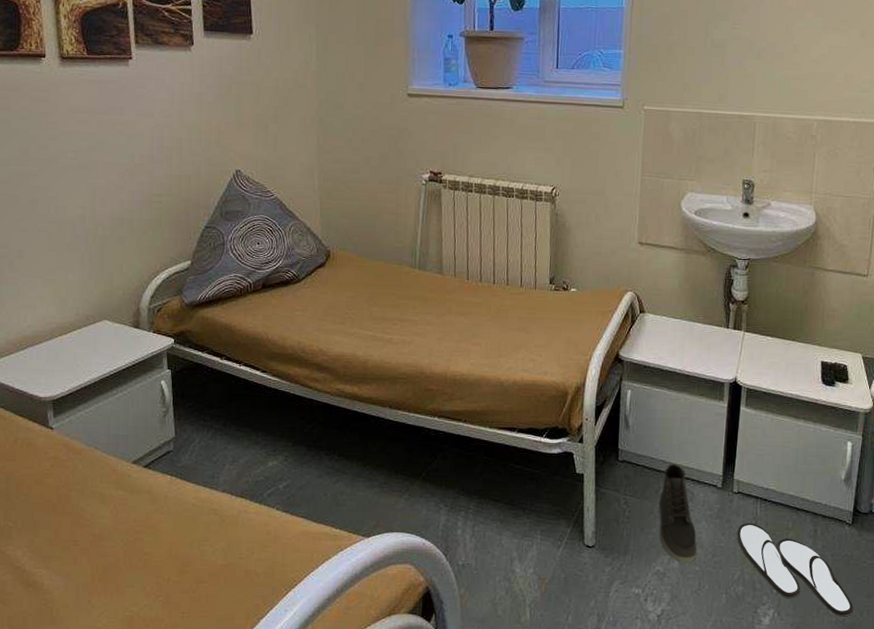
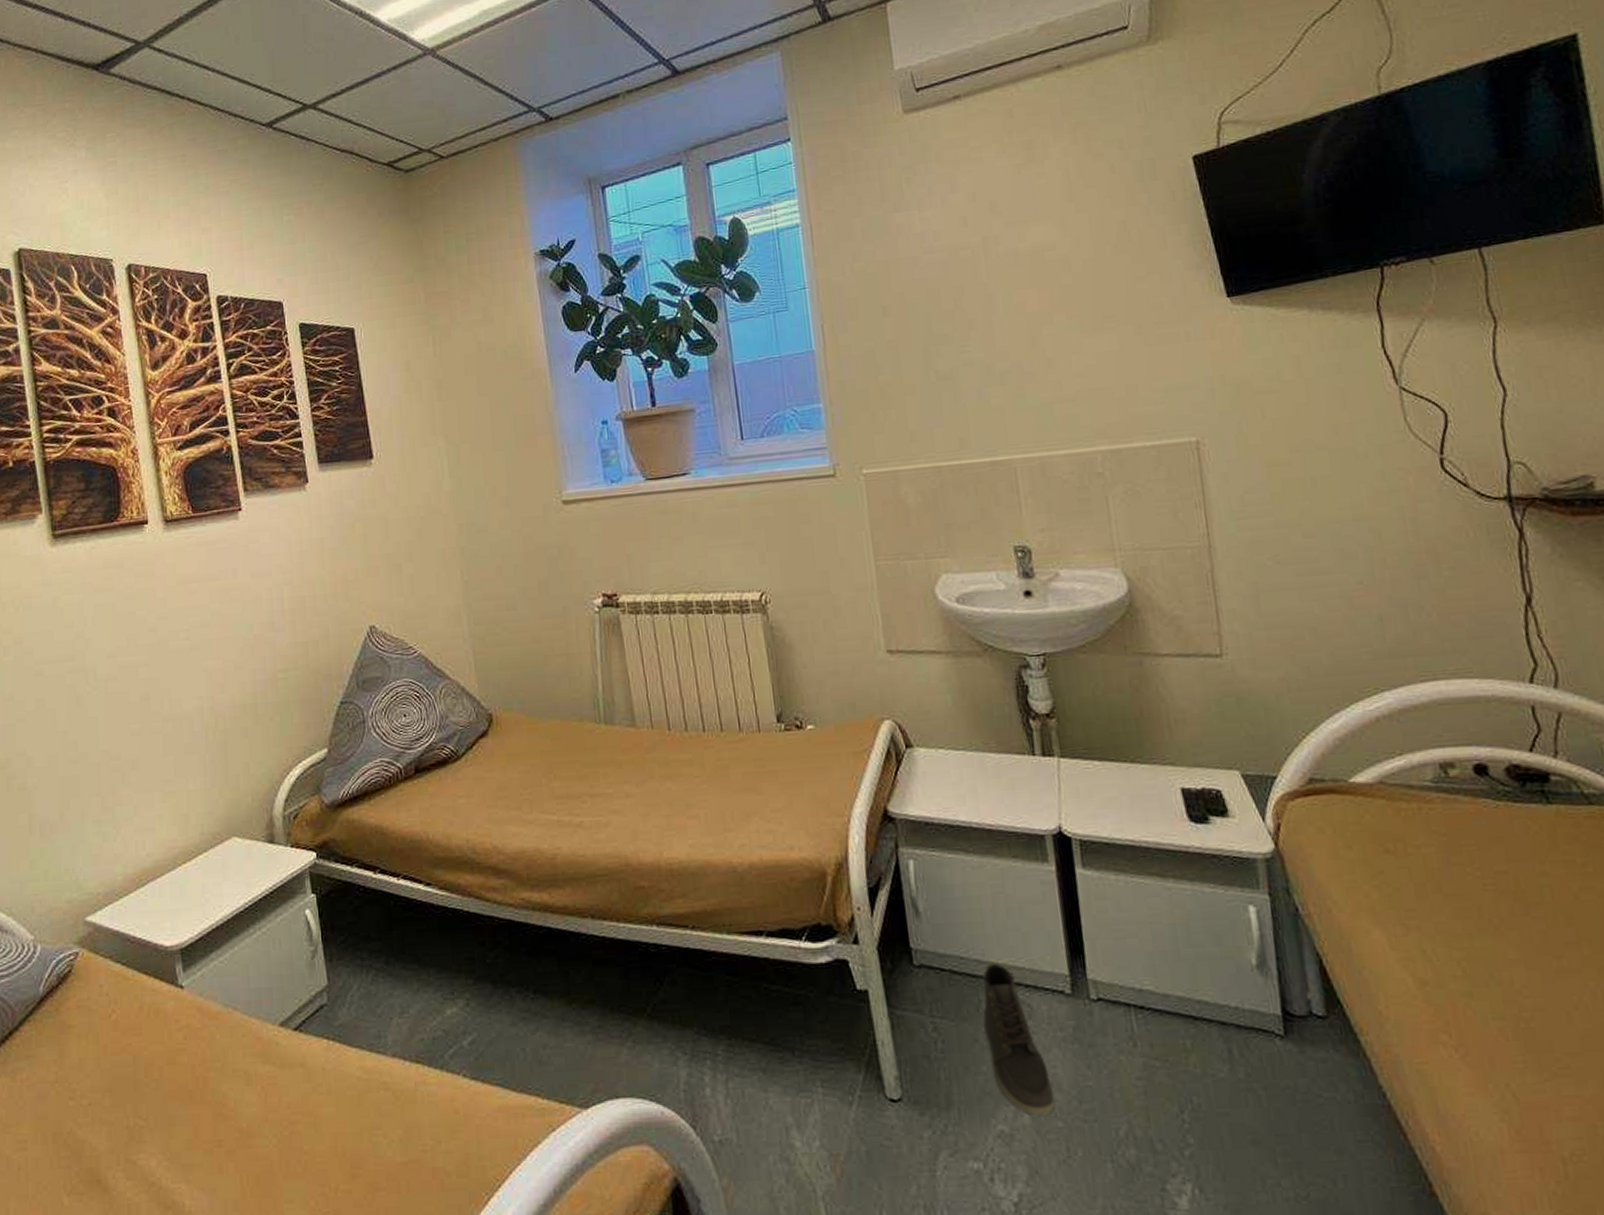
slippers: present [737,523,854,617] -> none [1109,1045,1320,1189]

